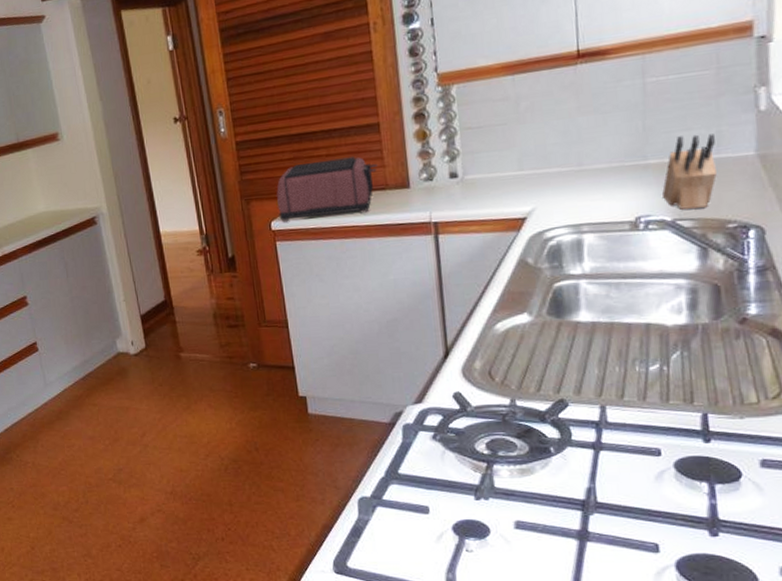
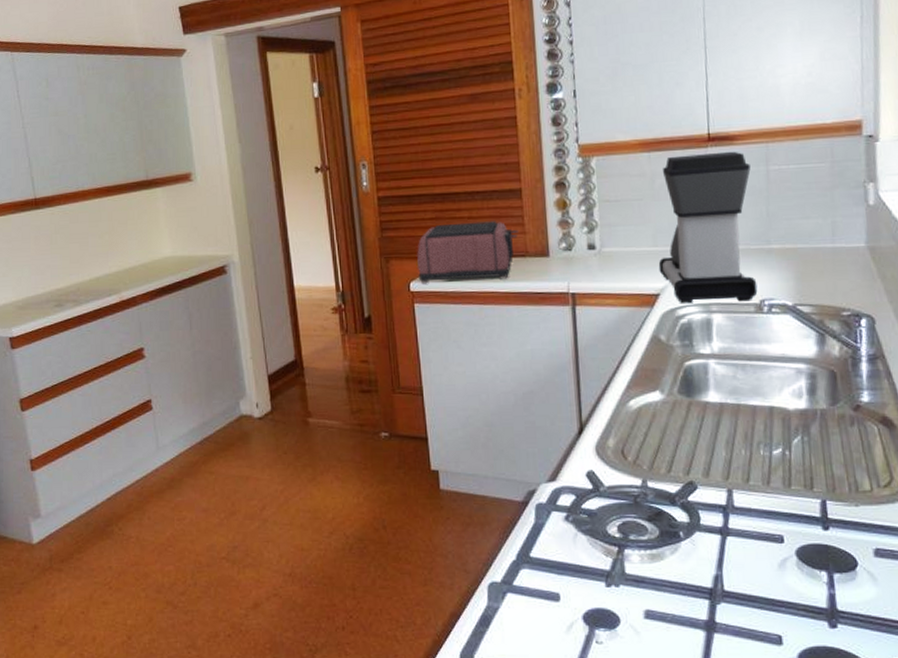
coffee maker: none [524,66,633,225] -> present [658,151,758,303]
knife block: present [662,134,717,210] -> none [784,223,832,295]

